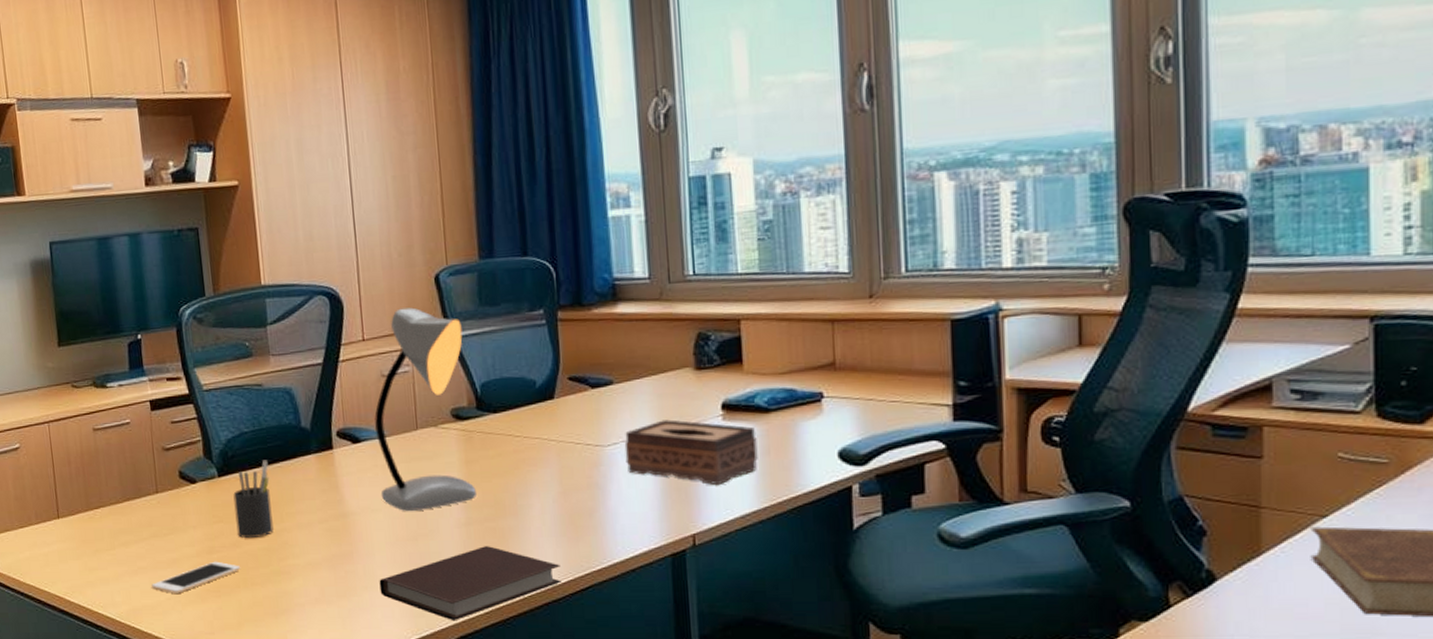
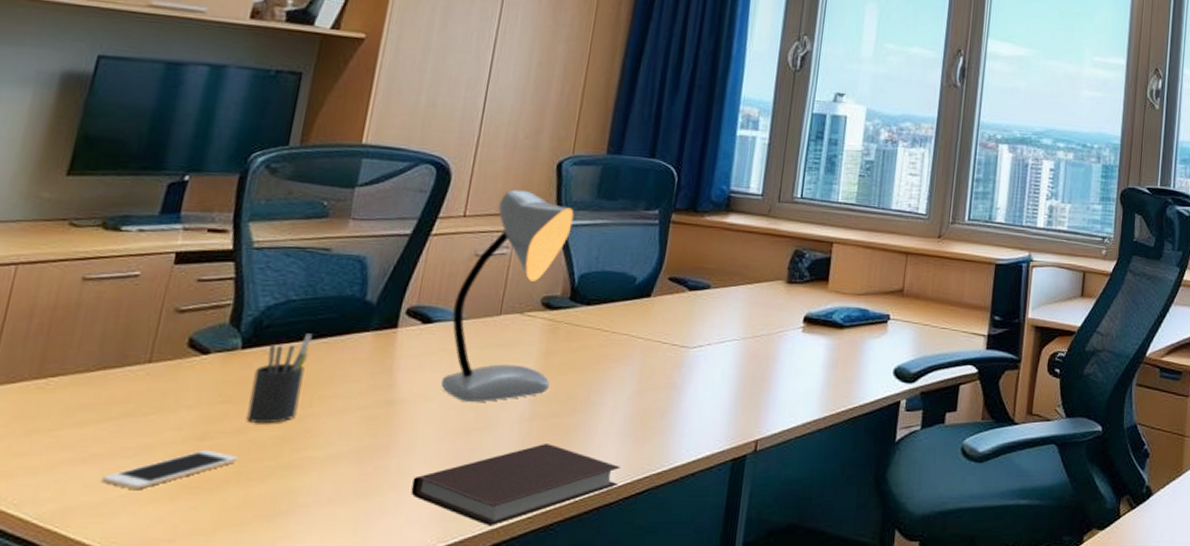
tissue box: present [624,419,758,486] -> none [707,327,829,394]

